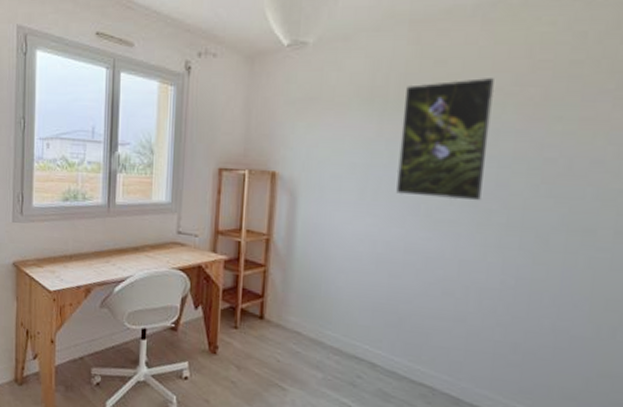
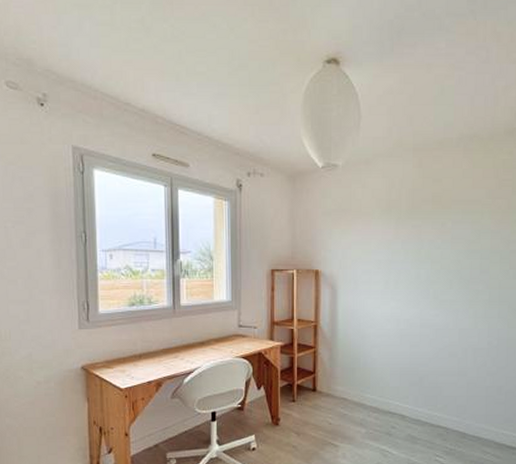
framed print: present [396,78,494,201] -> none [412,193,474,284]

